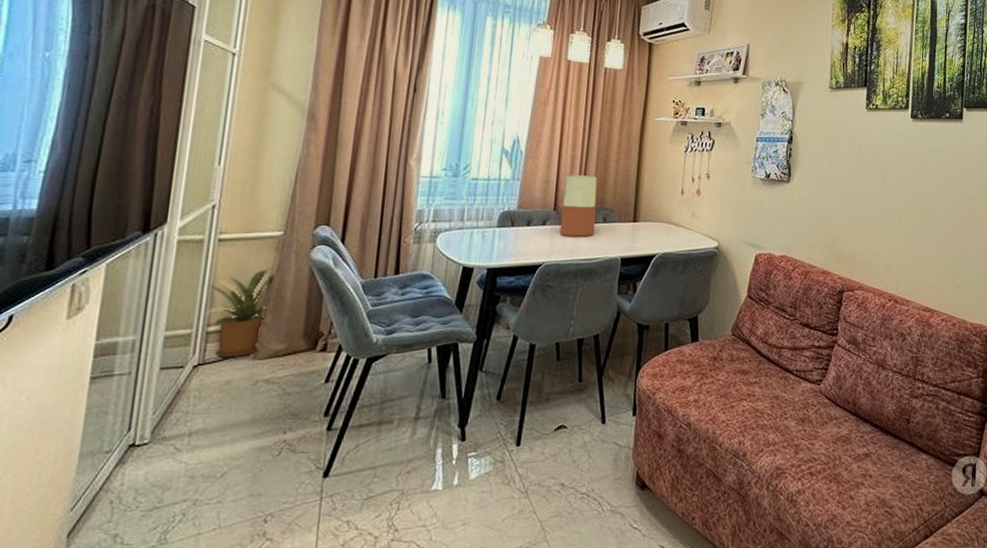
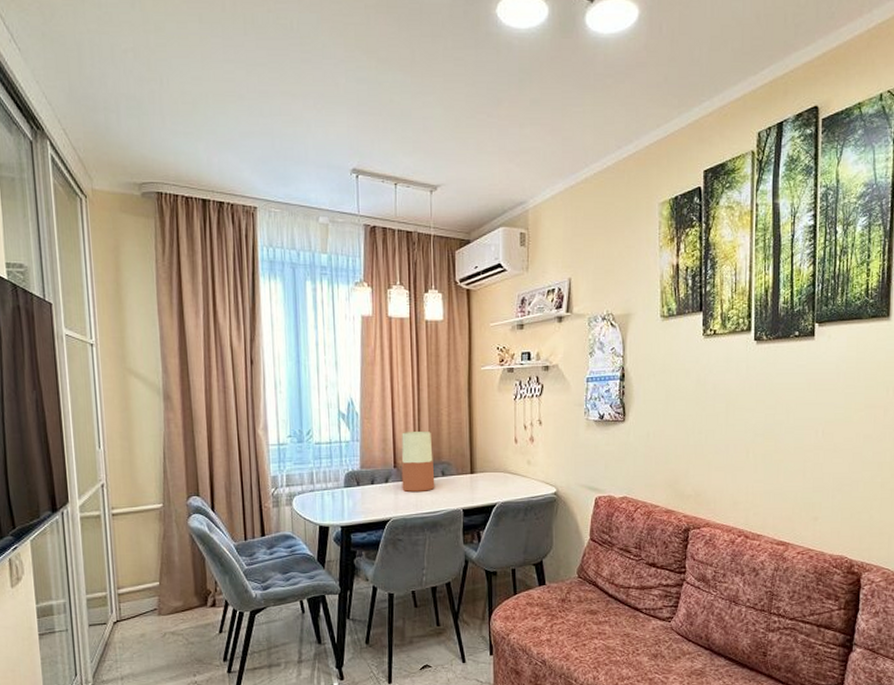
house plant: present [208,267,277,358] -> none [111,536,164,615]

